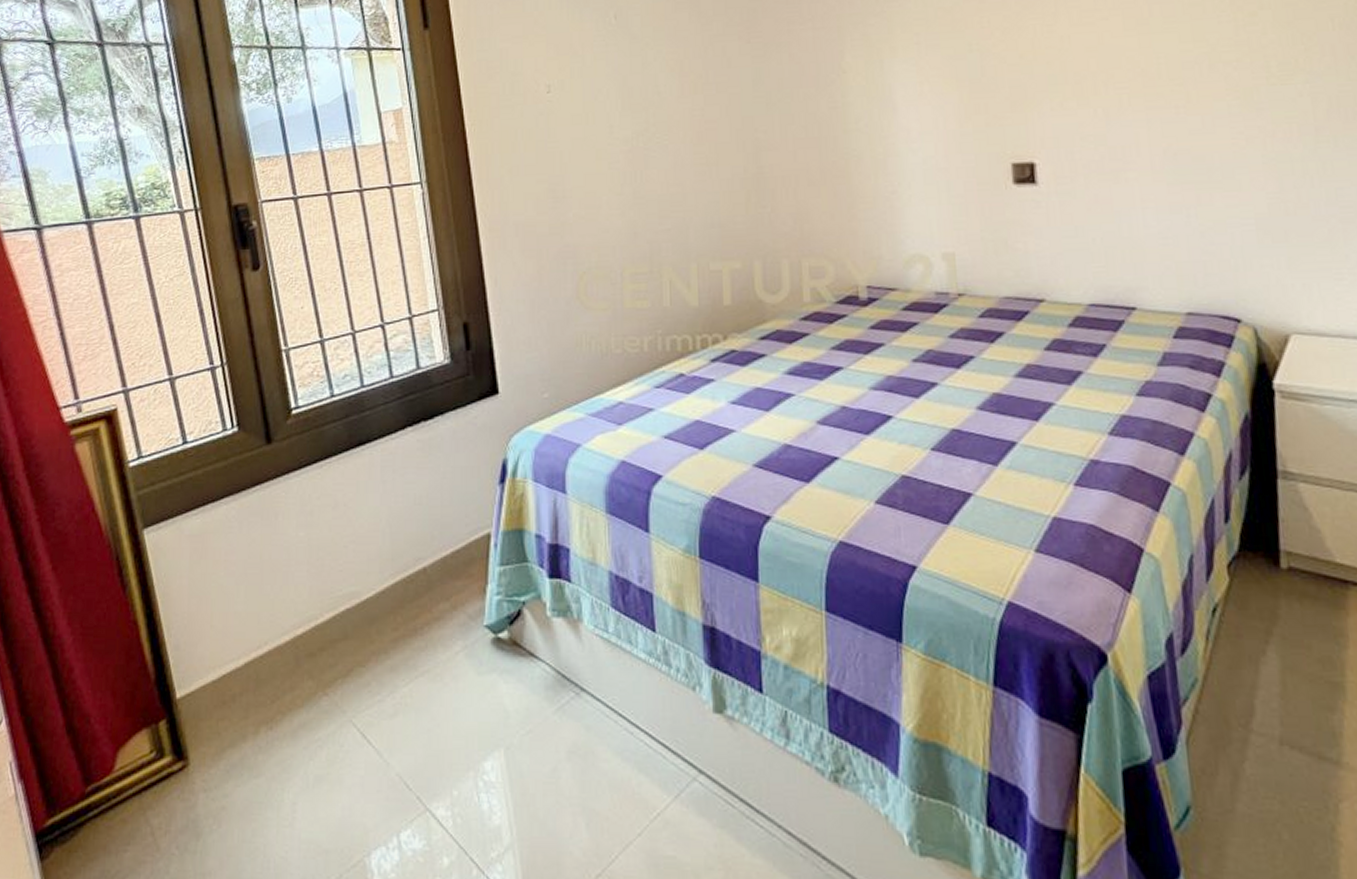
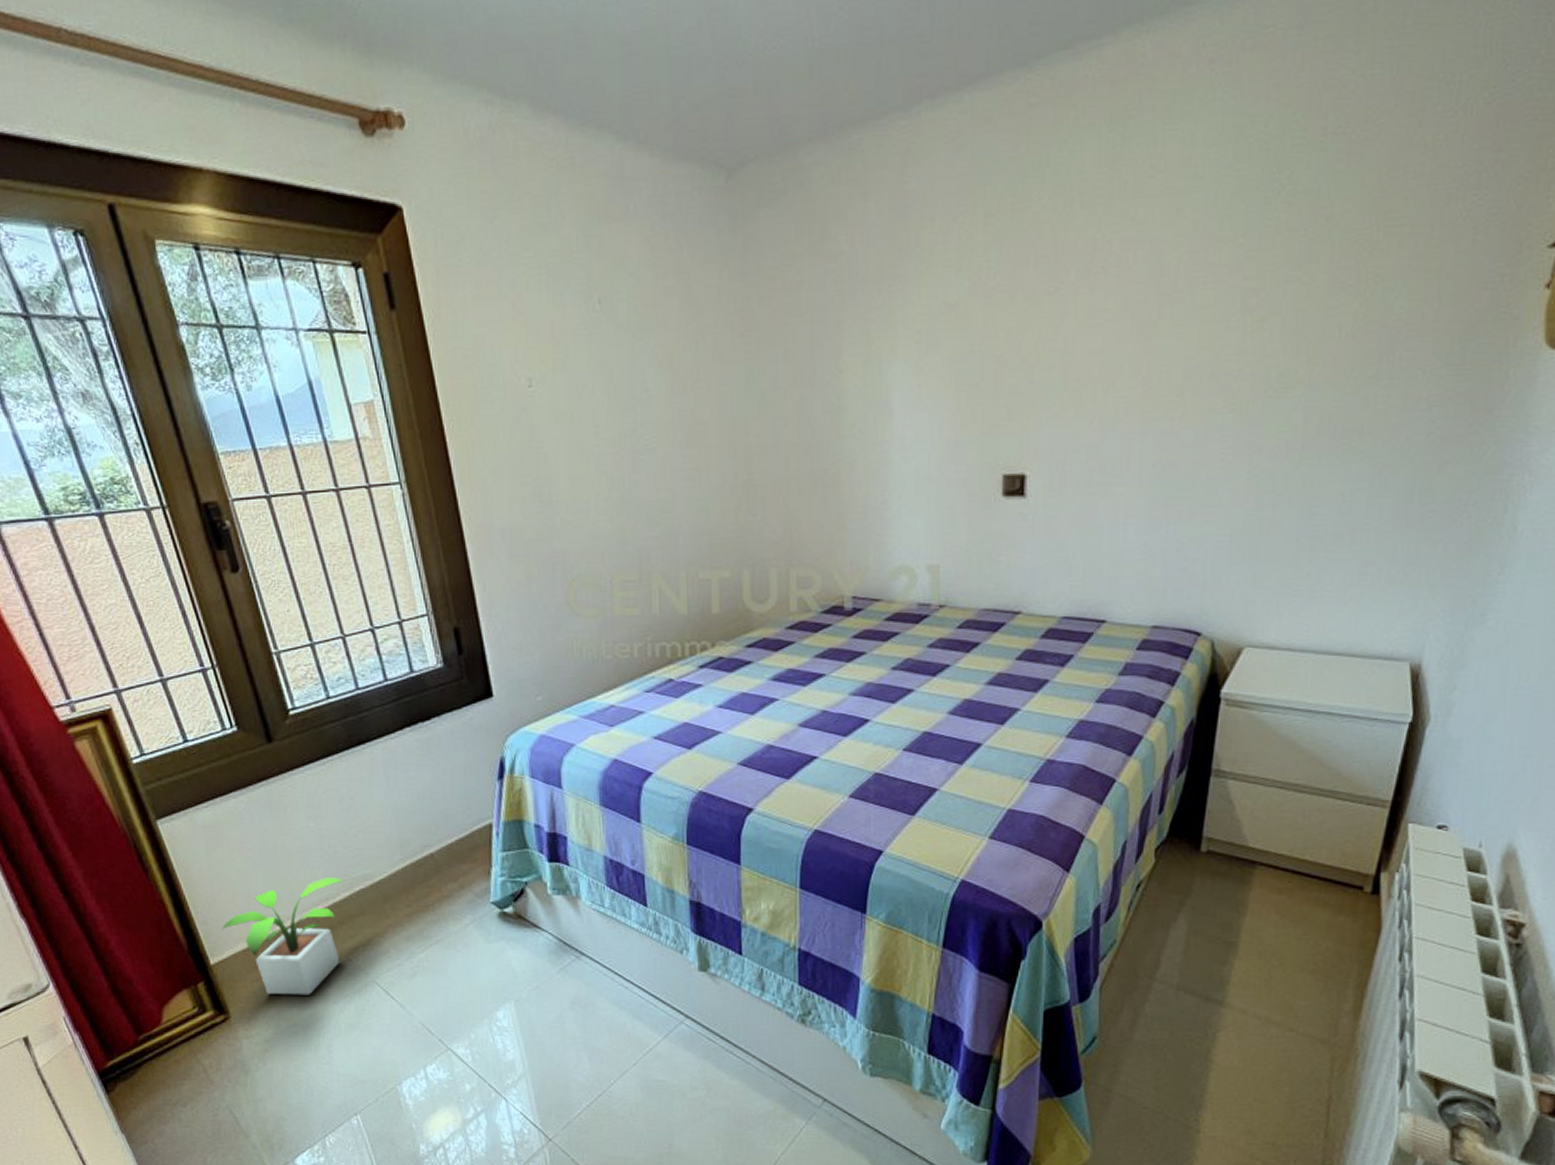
potted plant: none [193,595,329,738] -> present [221,877,344,995]

